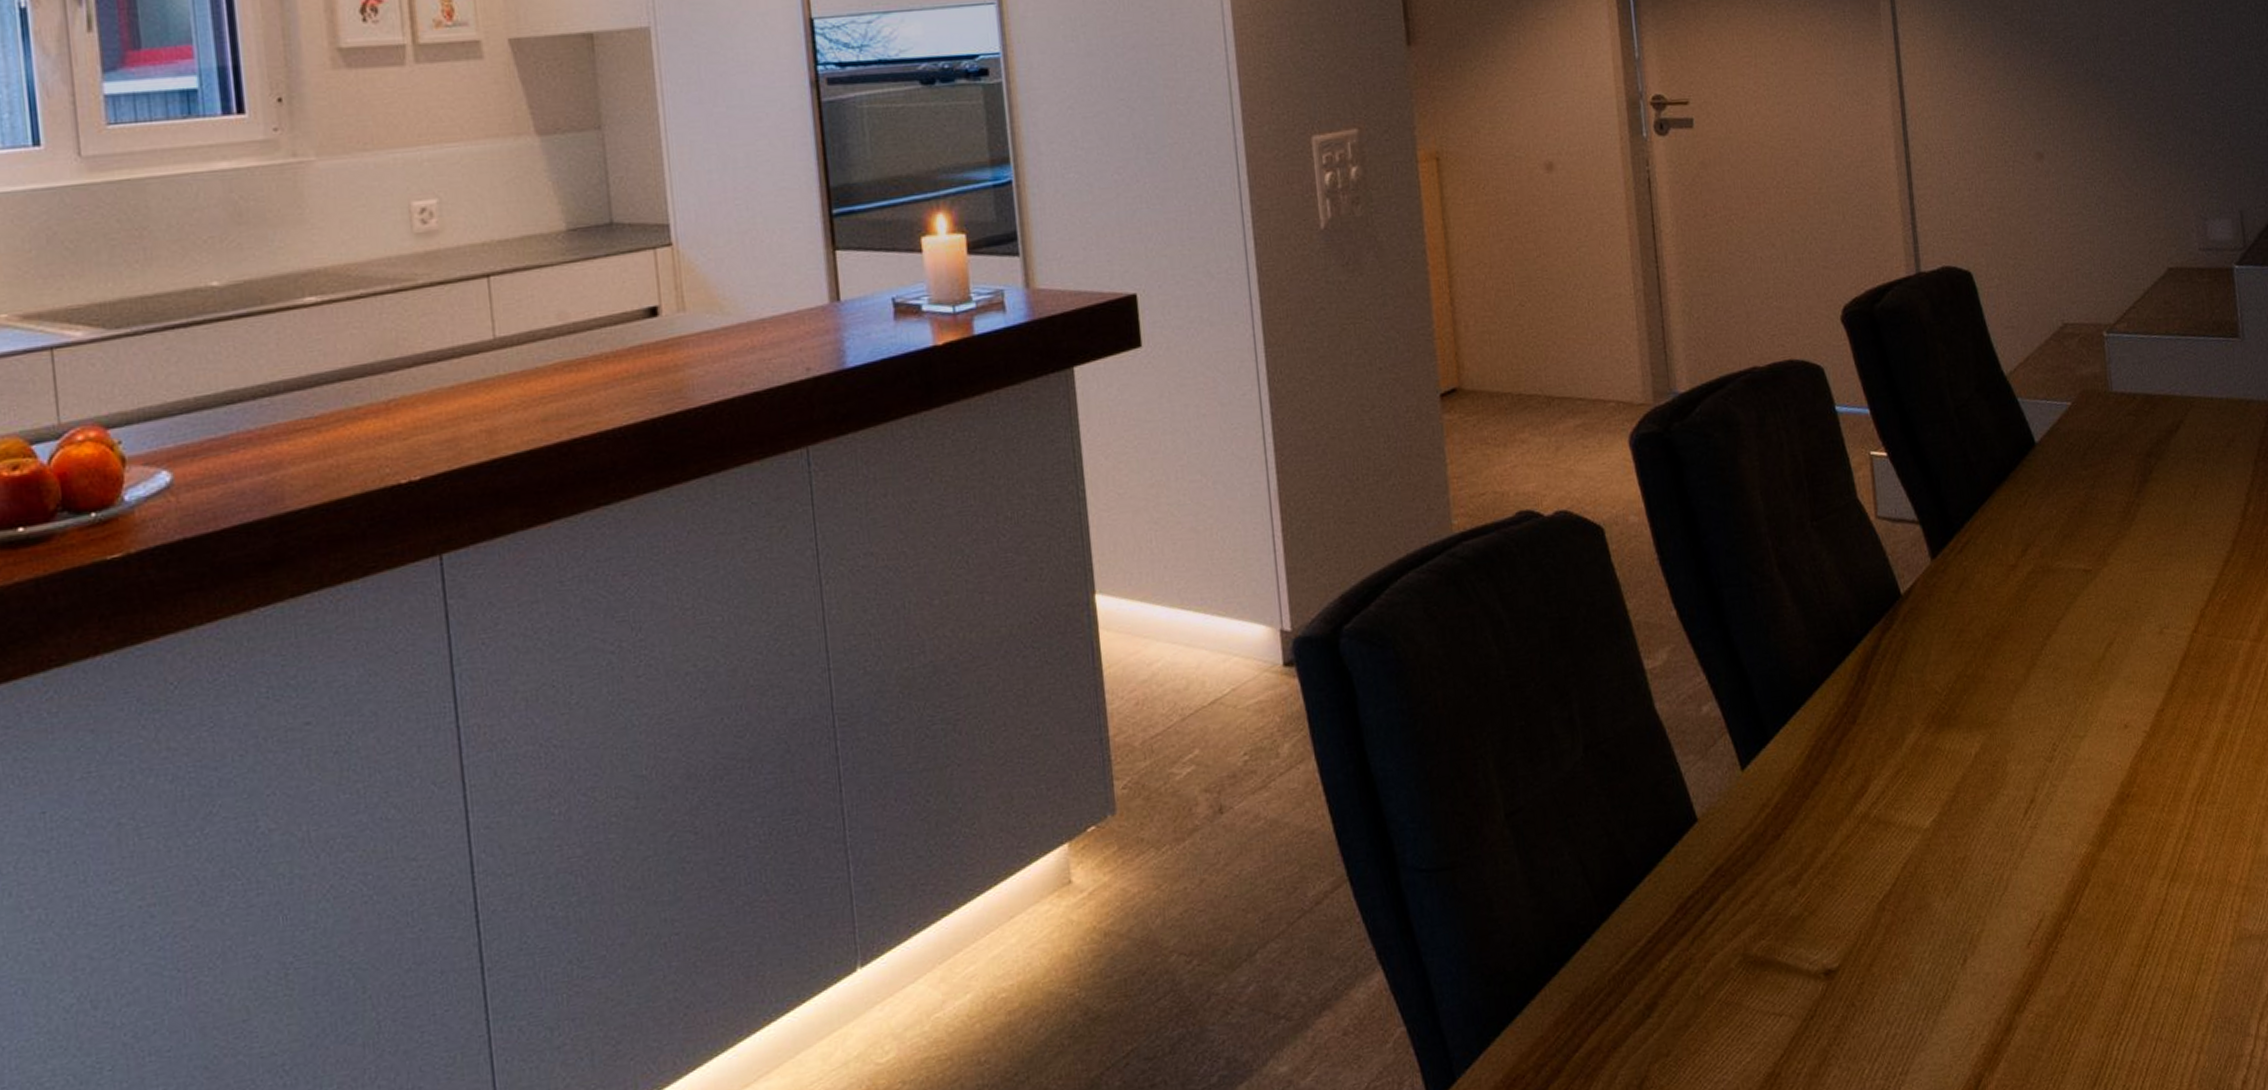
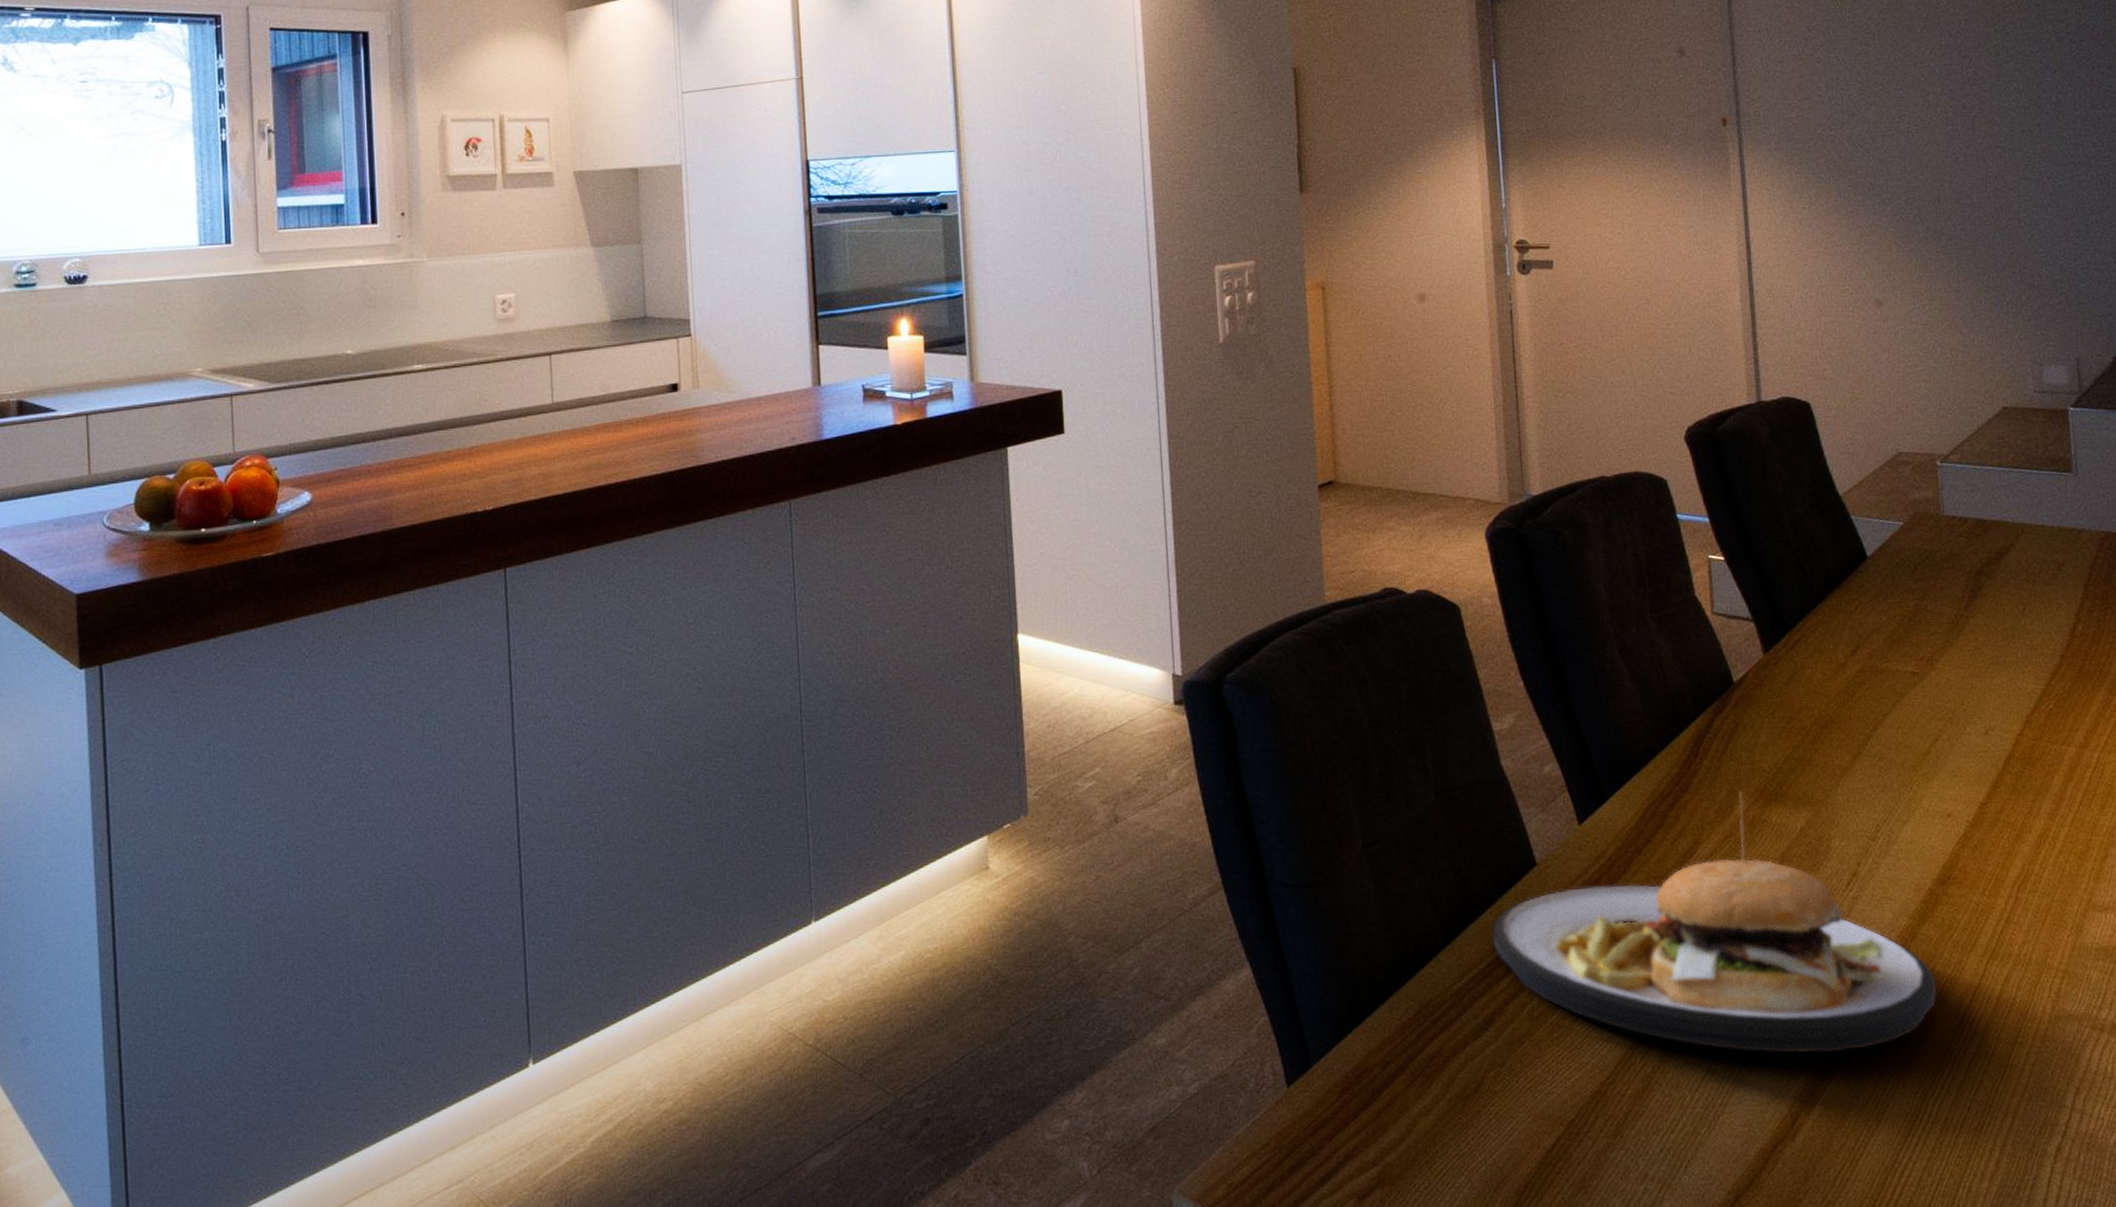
plate: none [1652,717,2119,1011] -> present [1492,791,1937,1054]

